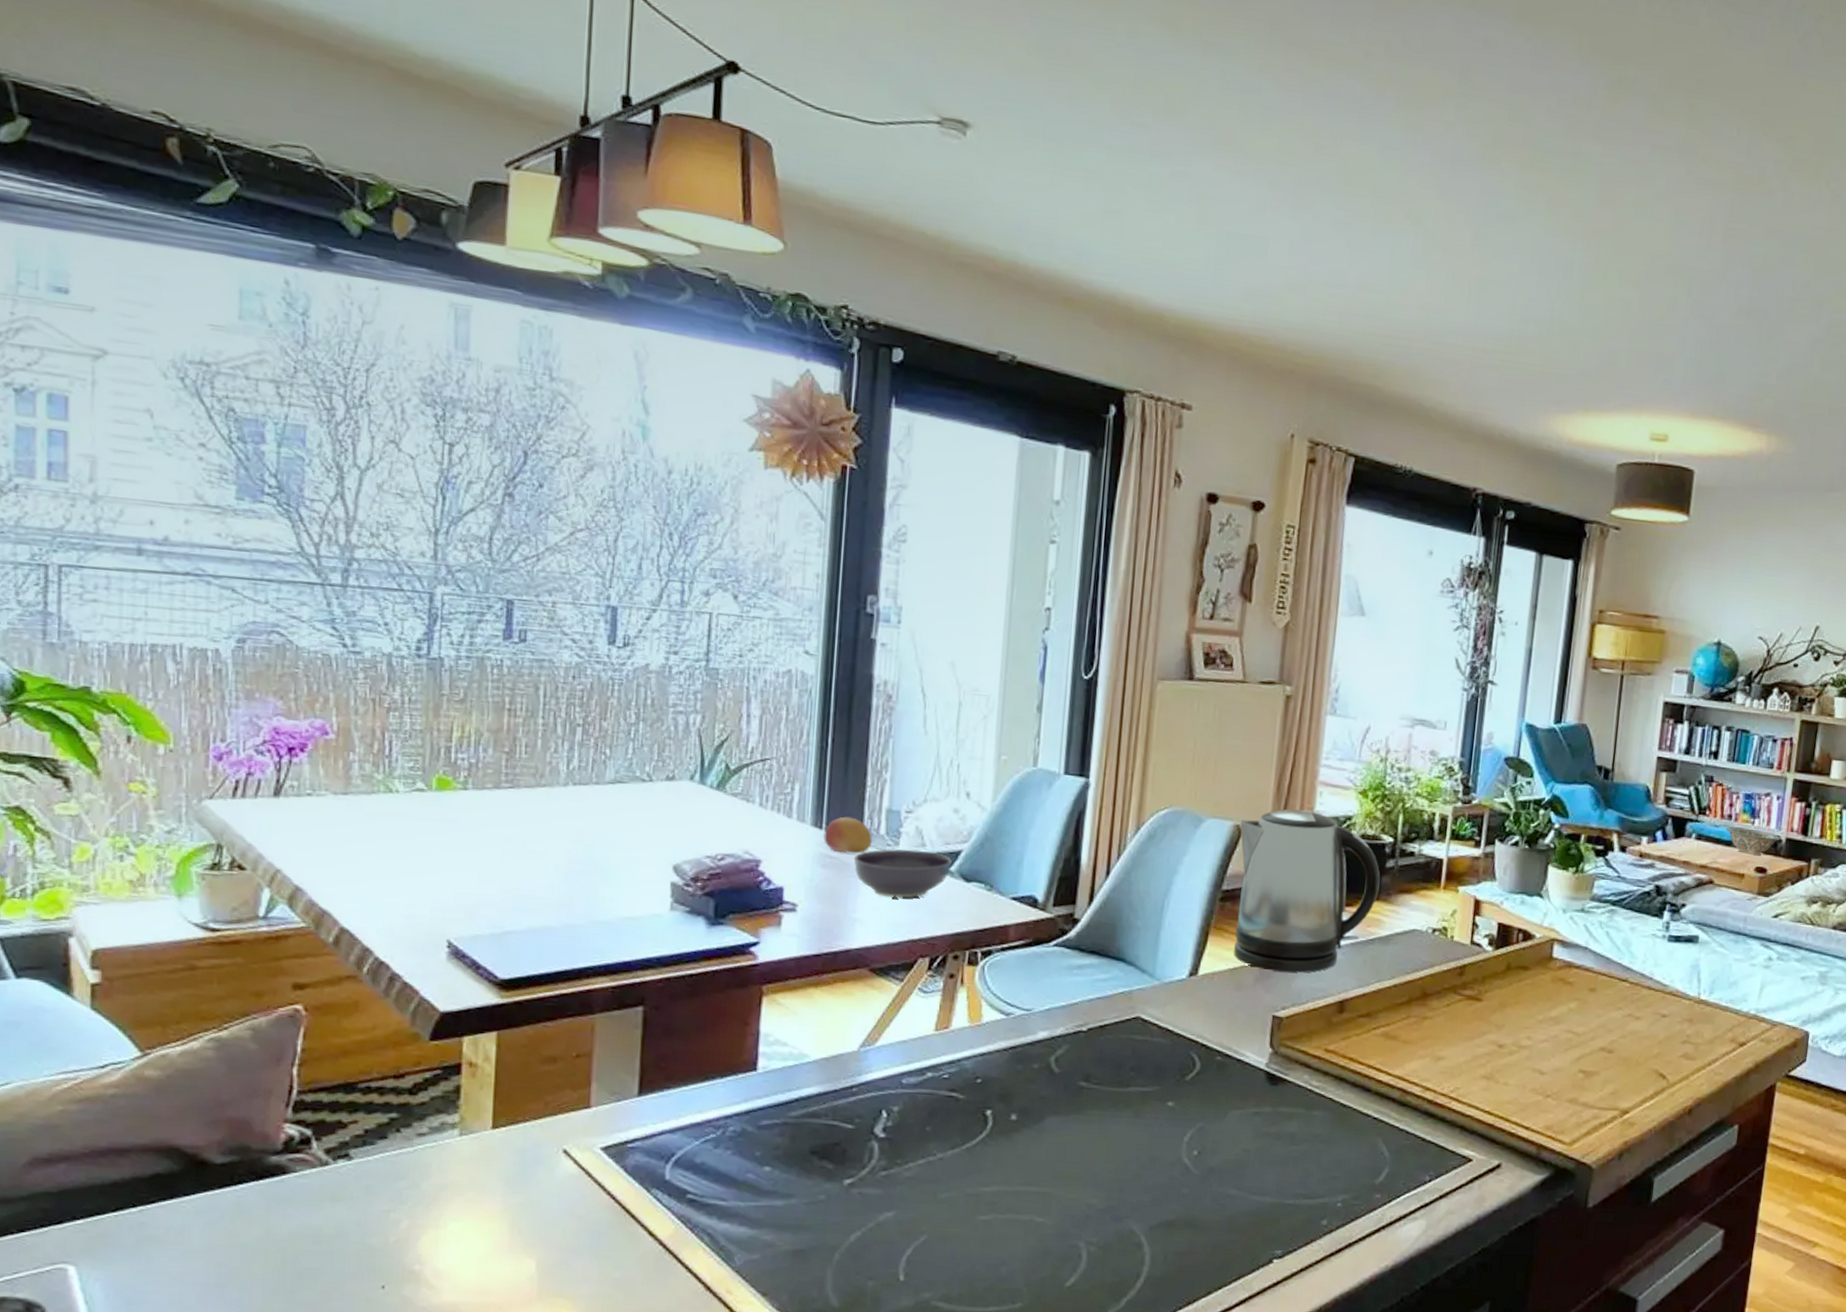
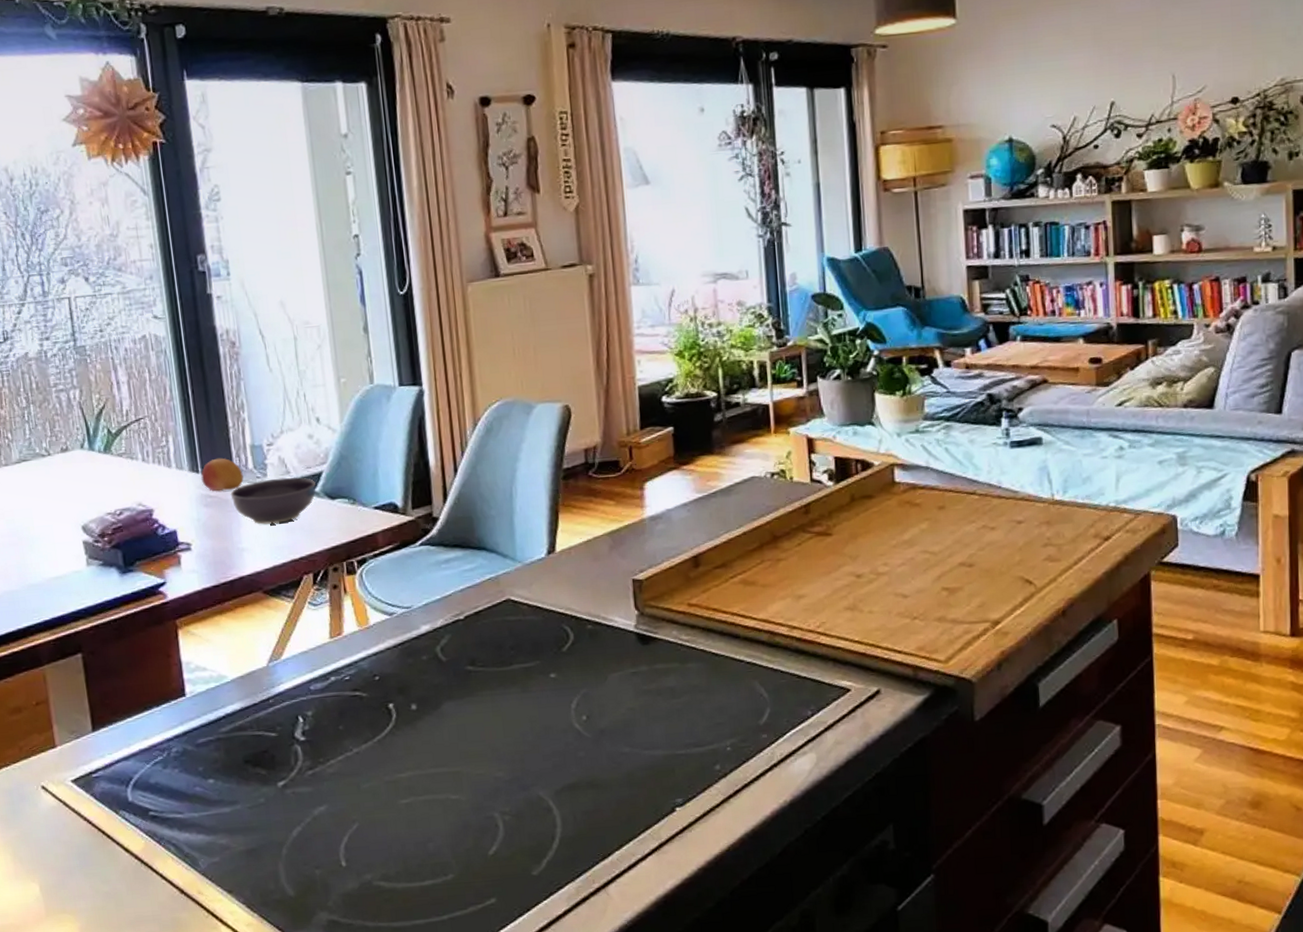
kettle: present [1233,809,1380,973] -> none [568,379,712,538]
decorative bowl: present [1725,826,1780,856] -> none [1050,320,1111,348]

